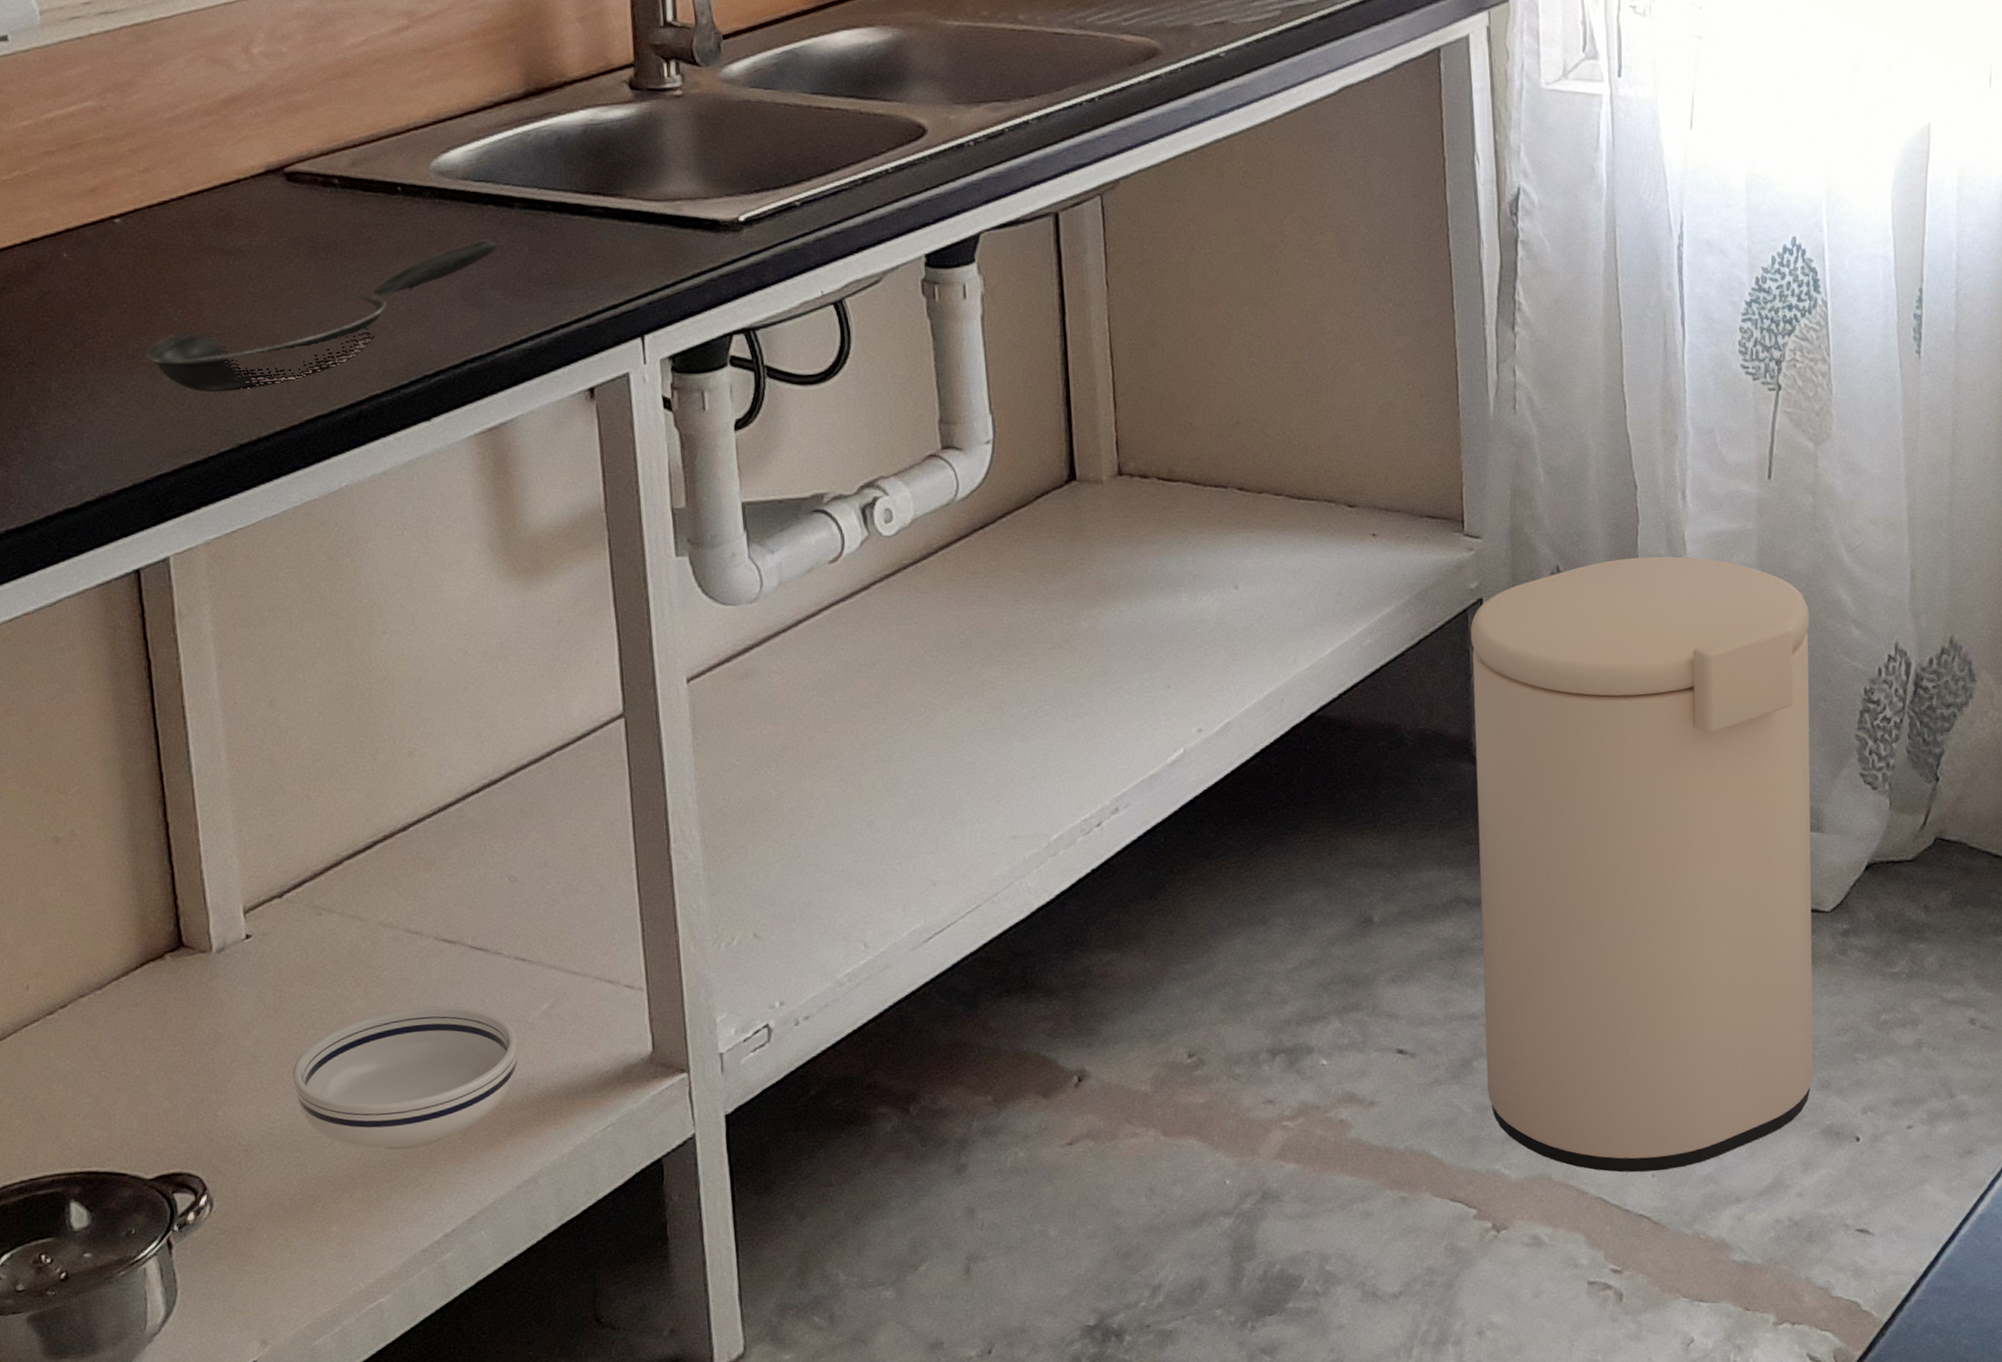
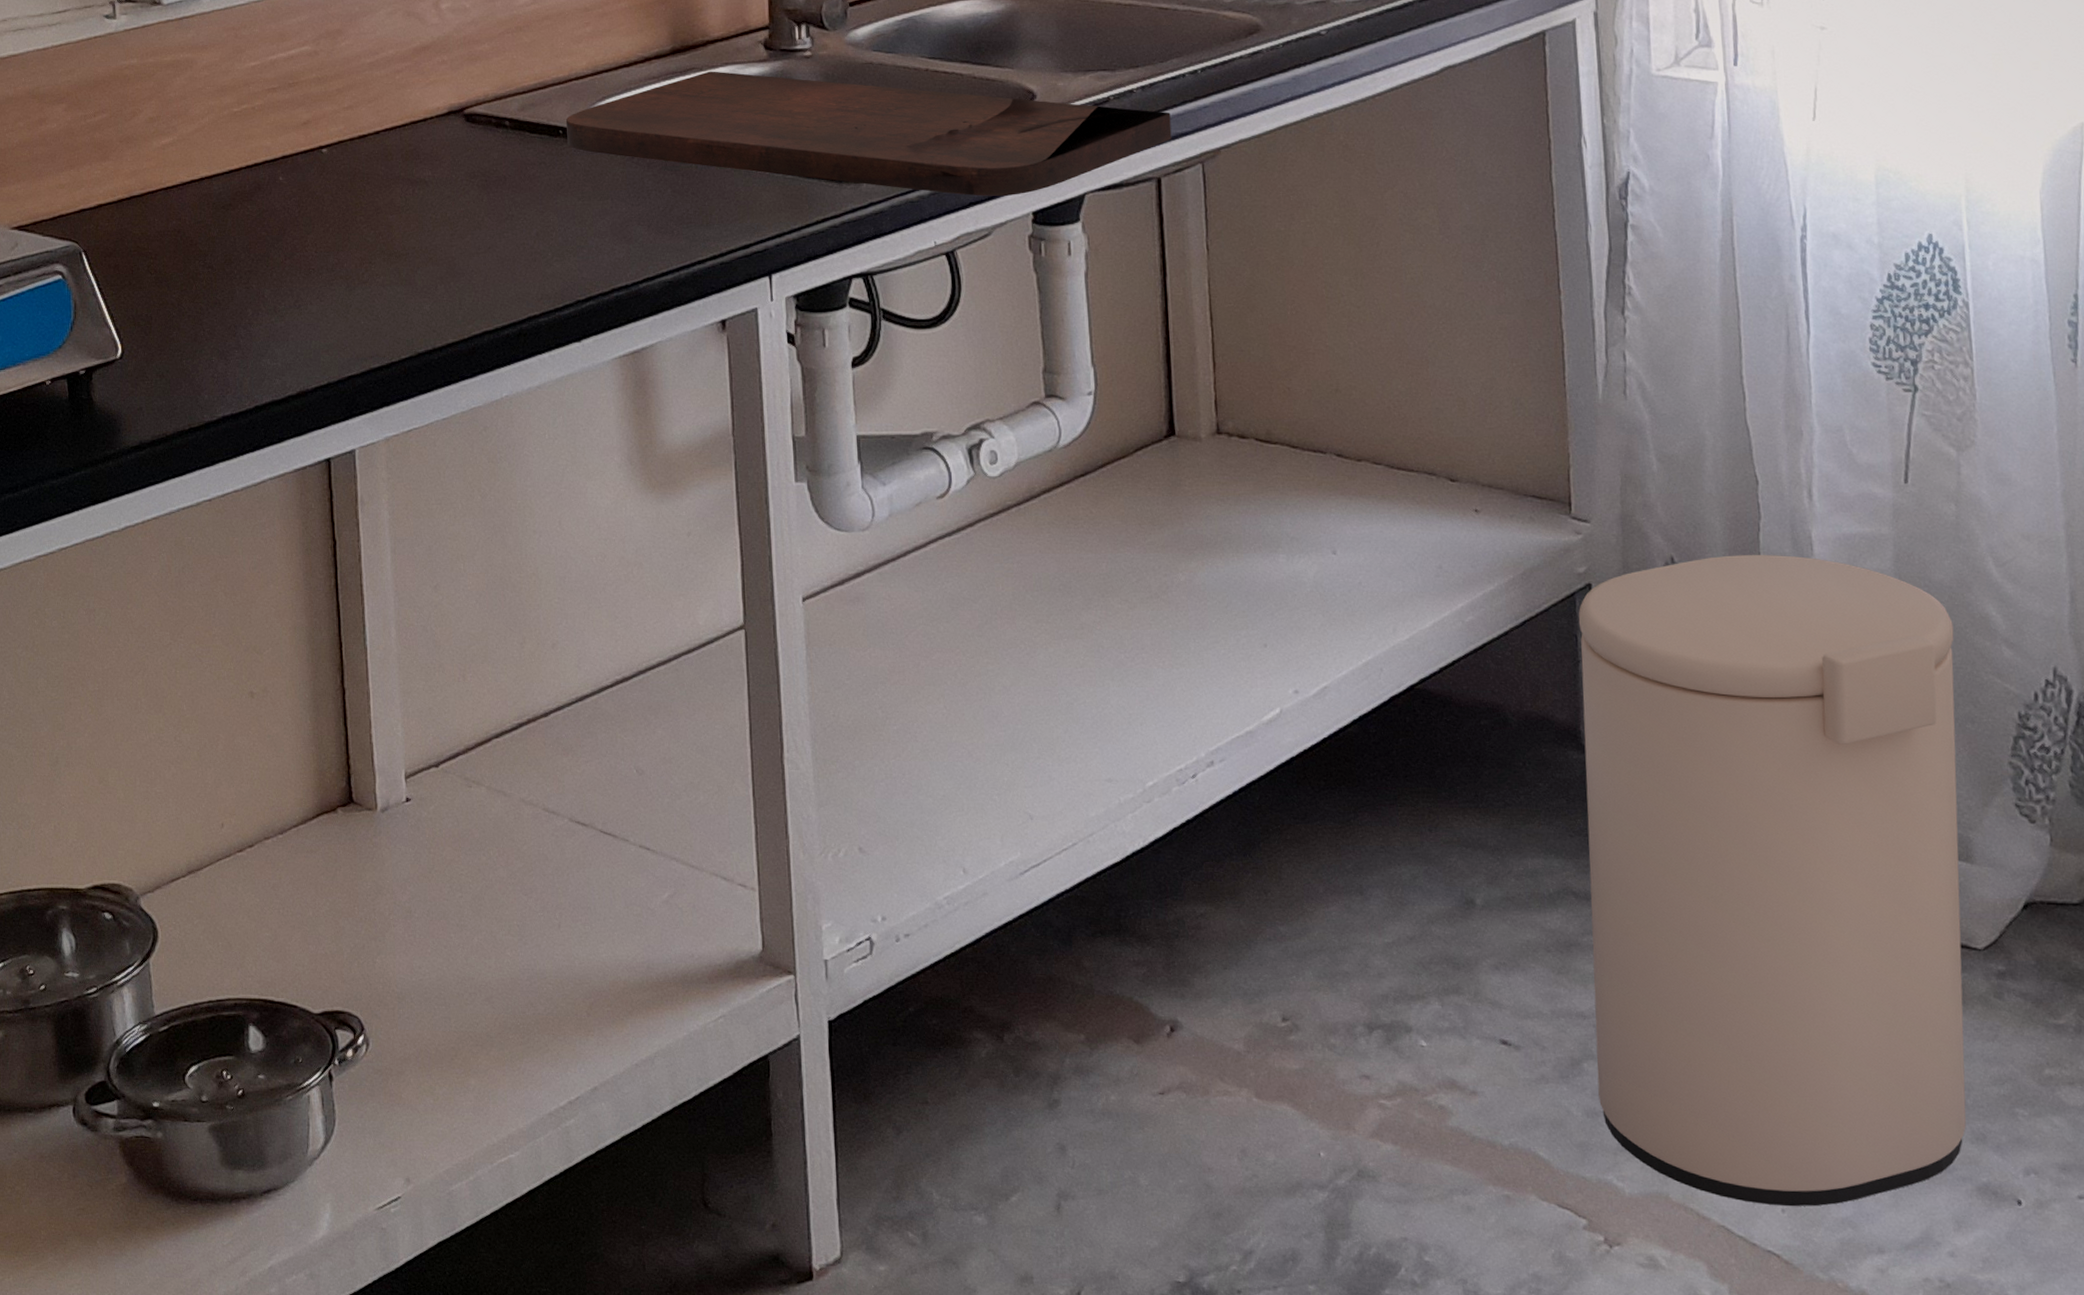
frying pan: present [144,240,497,393] -> none [342,181,644,306]
bowl: present [292,1006,518,1150] -> none [441,882,640,1016]
cutting board: none [404,115,1069,241] -> present [565,71,1172,196]

